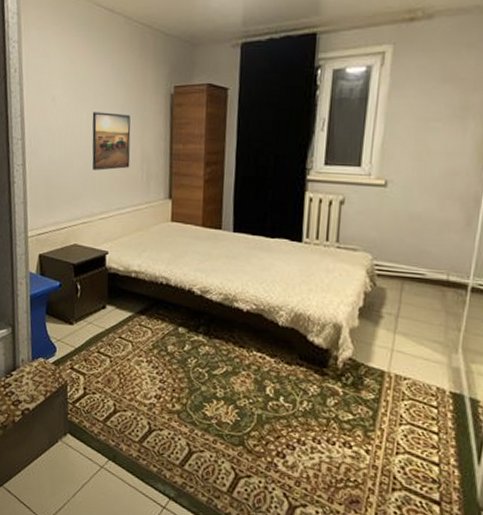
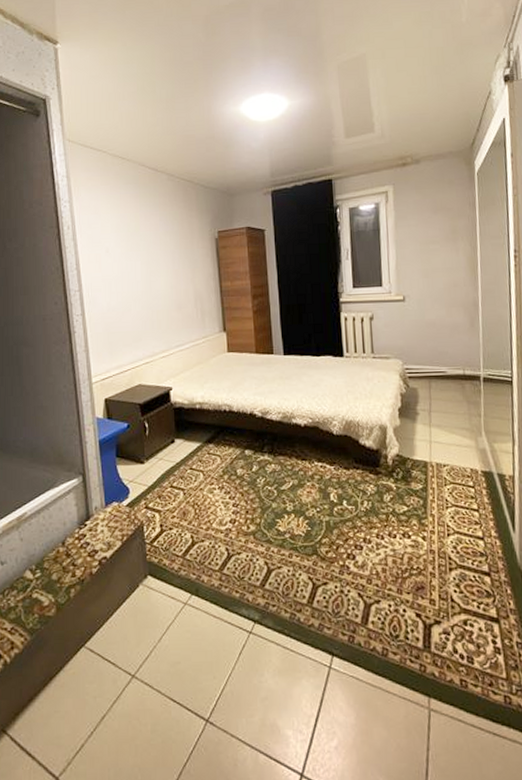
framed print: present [92,112,131,171] -> none [145,259,185,313]

